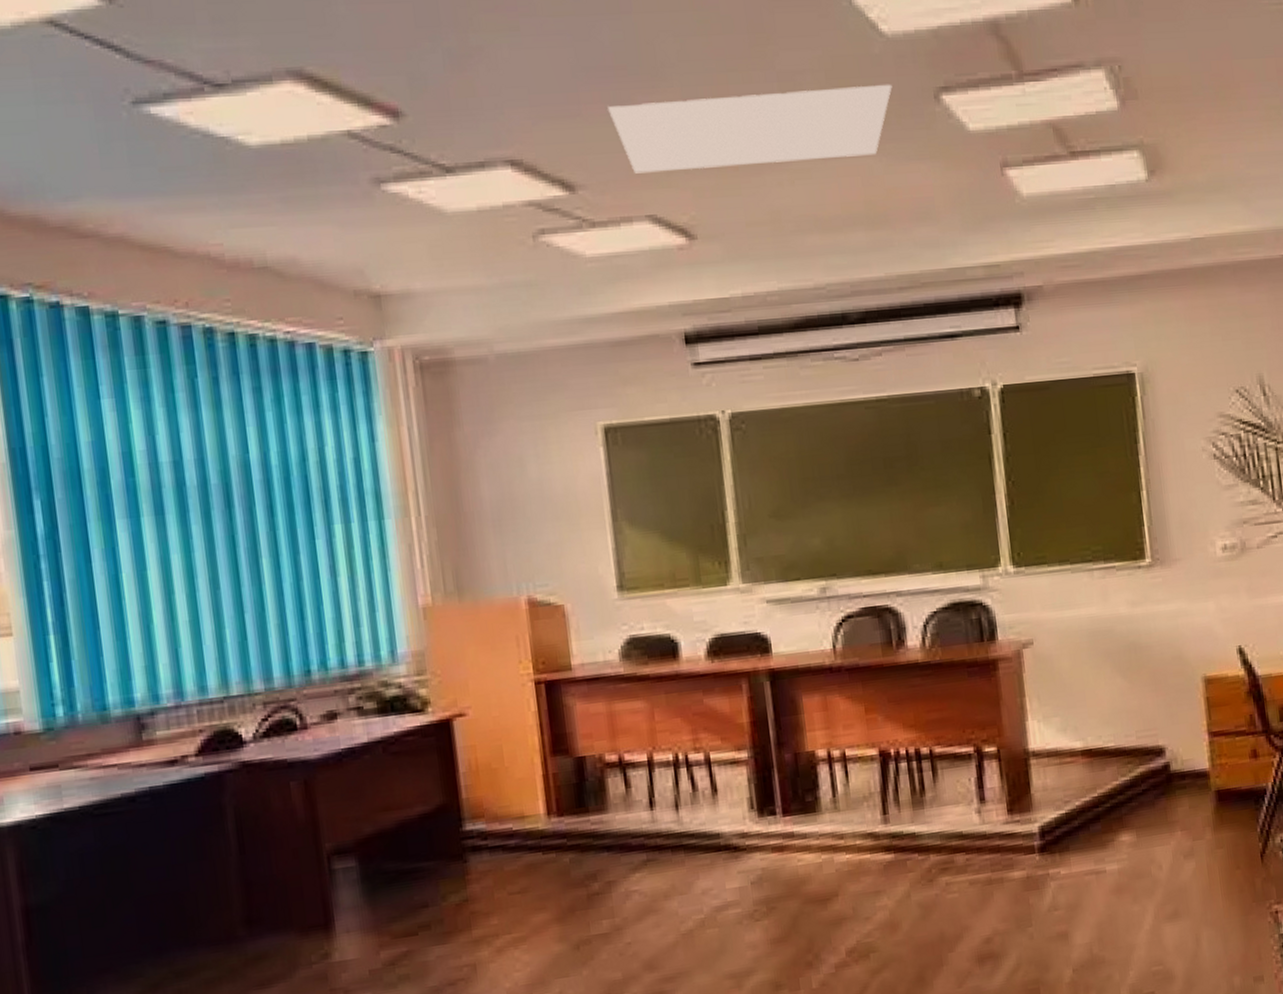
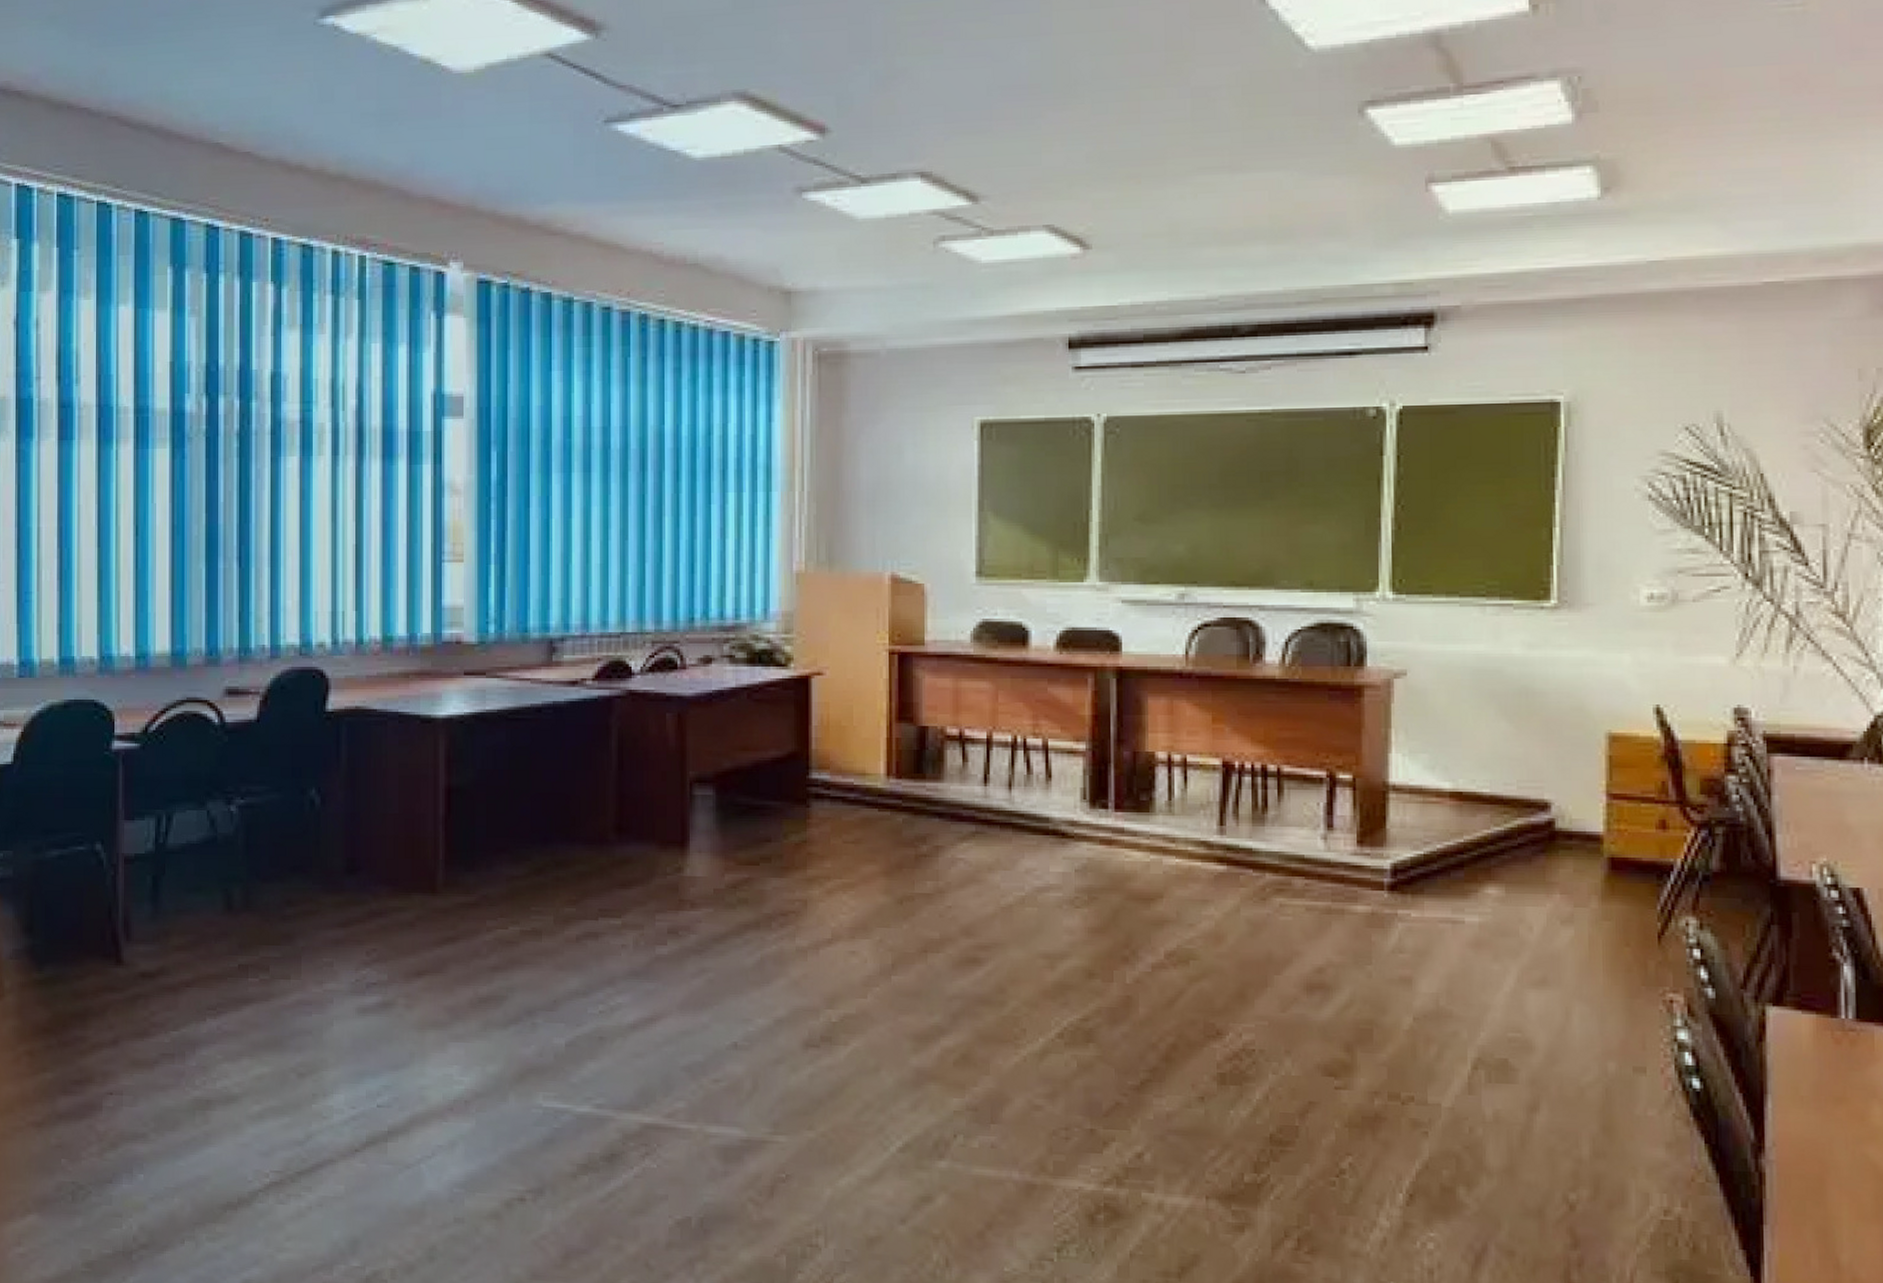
light panel: present [608,84,892,174] -> none [1018,98,1313,186]

